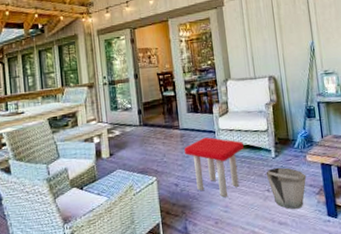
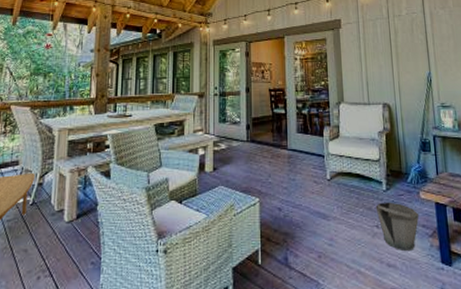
stool: present [184,137,244,198] -> none [291,161,353,229]

